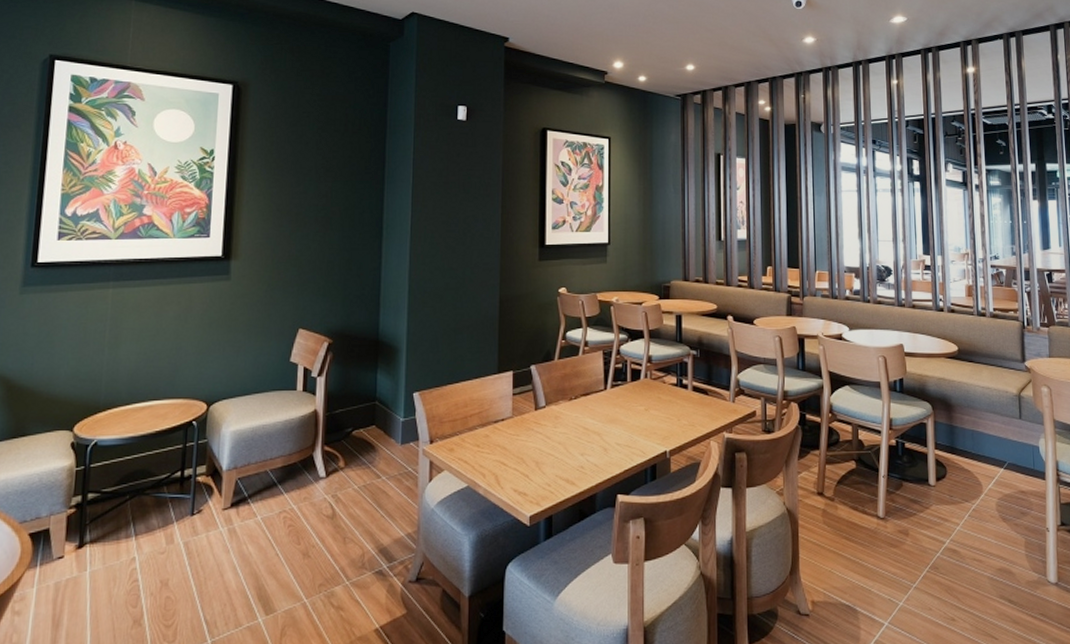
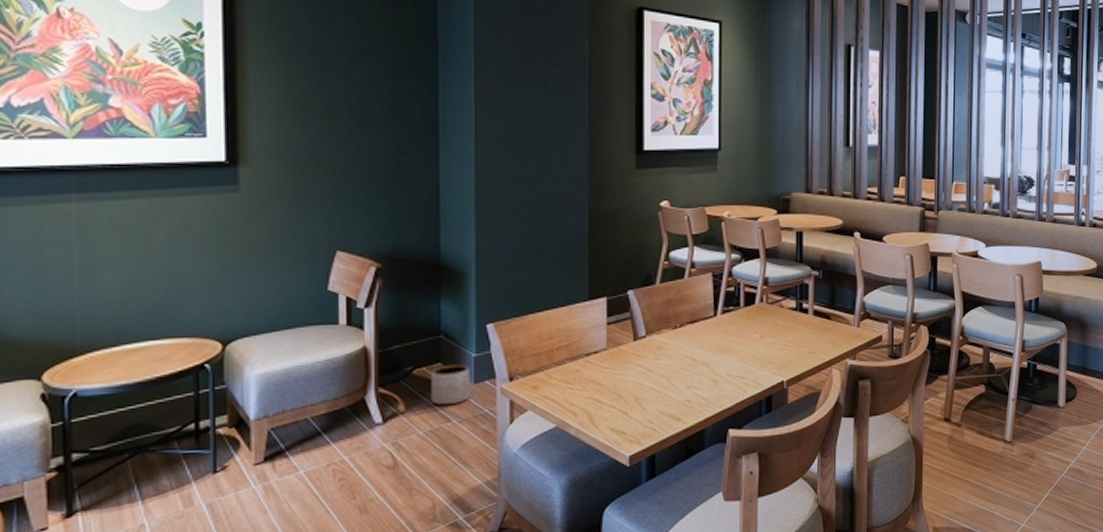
planter: none [365,427,399,464] -> present [431,364,471,406]

